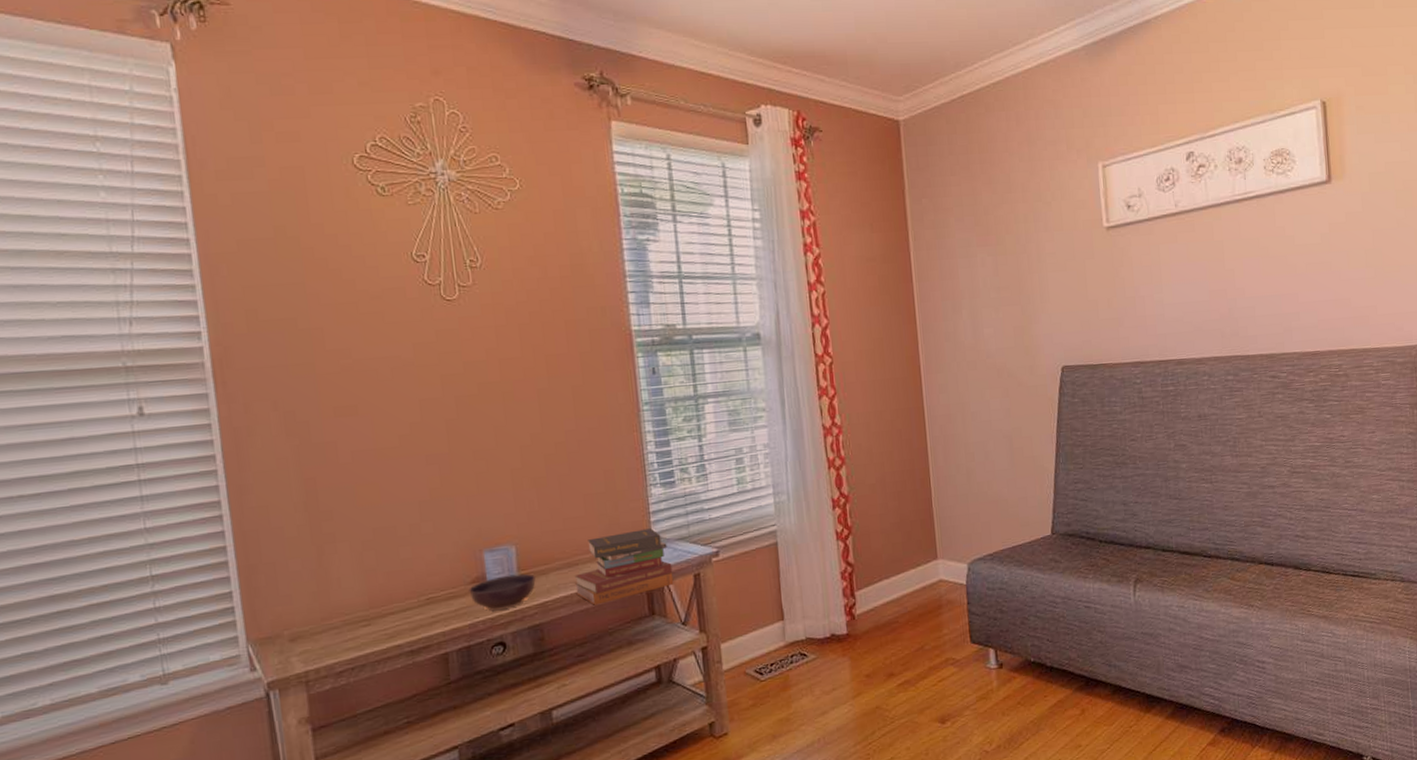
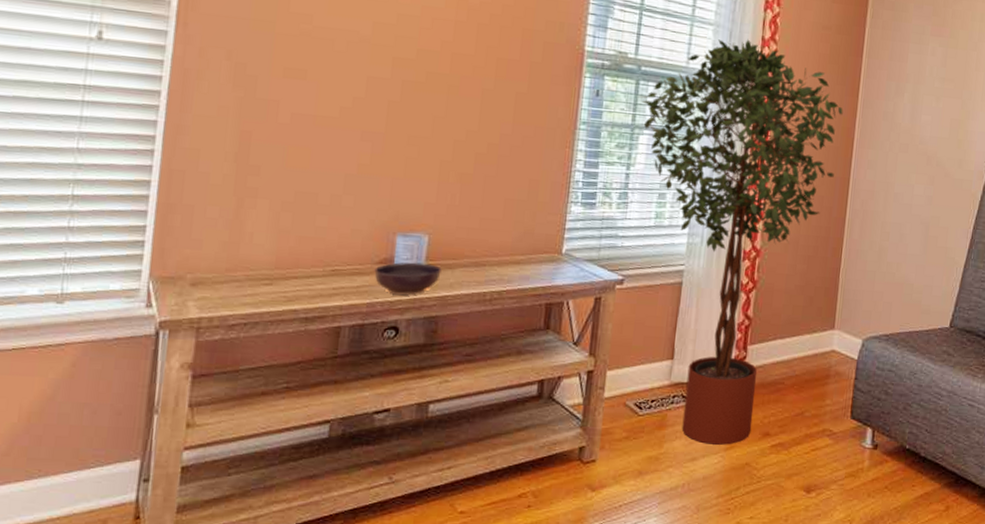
books: present [574,528,674,605] -> none [477,242,576,309]
potted tree: none [695,286,907,696] -> present [638,39,843,445]

